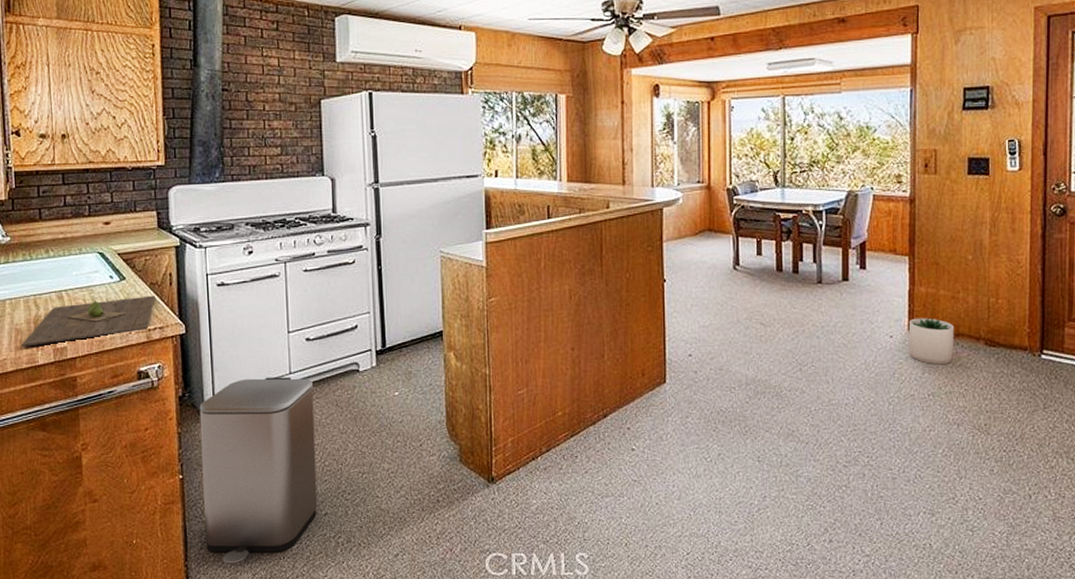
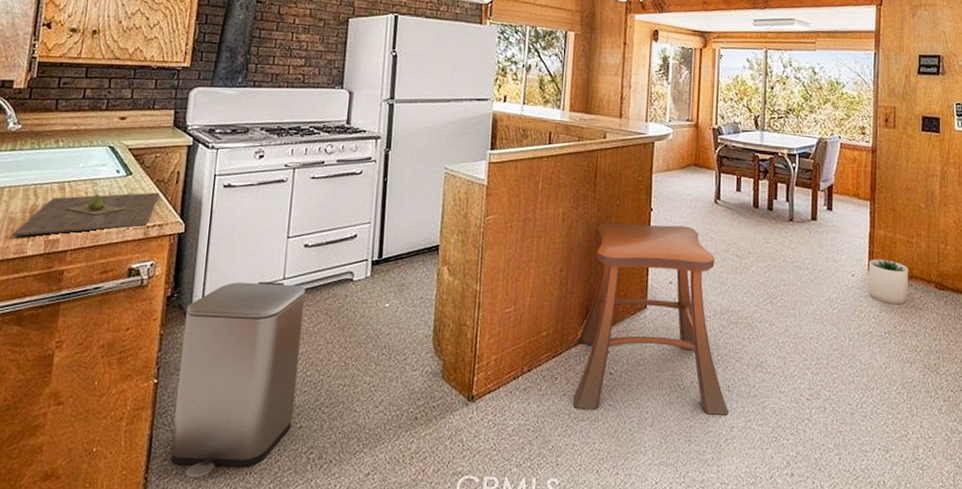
stool: none [594,295,761,486] -> present [573,222,729,415]

